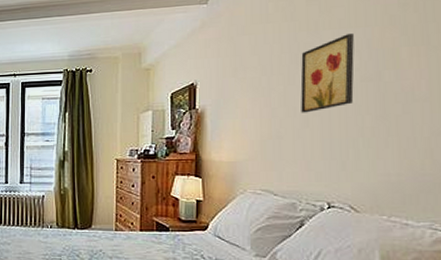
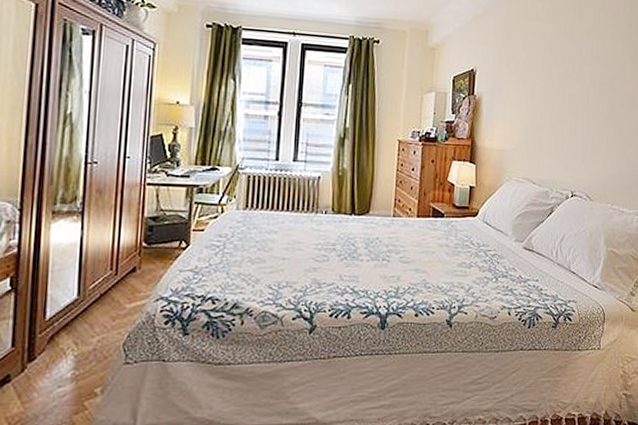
wall art: present [300,34,355,113] -> none [557,42,597,109]

